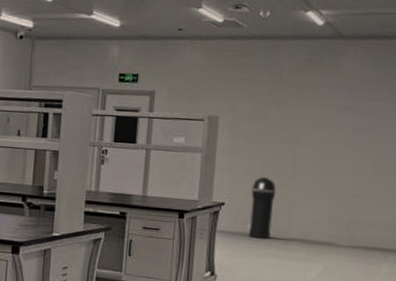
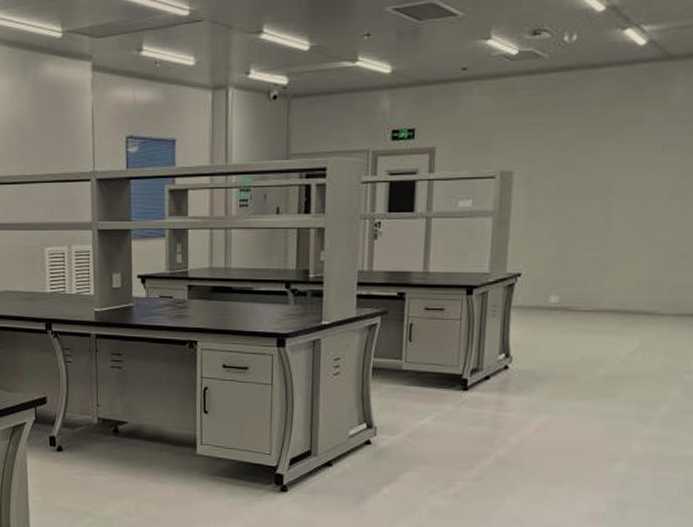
trash can: present [248,176,276,240] -> none [550,239,584,313]

